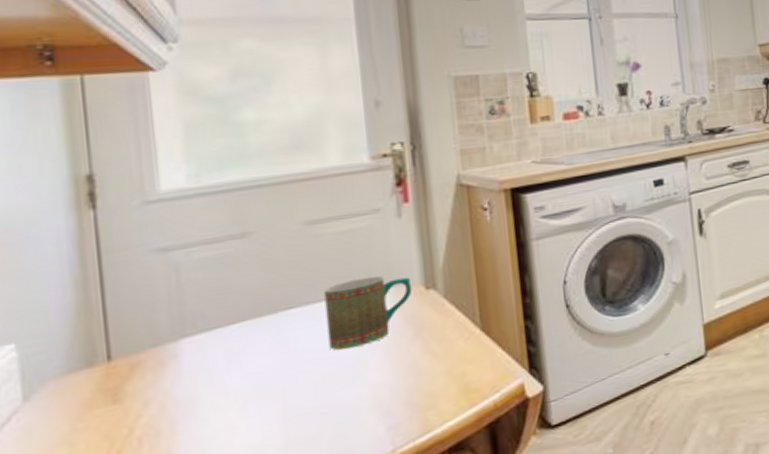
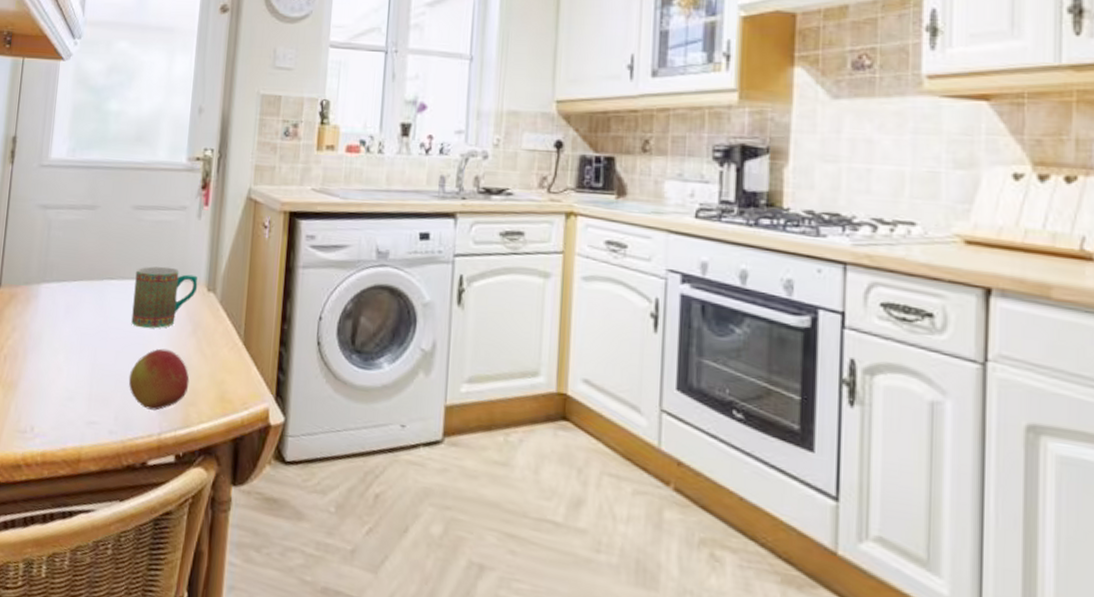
apple: none [338,361,422,432] -> present [128,348,190,411]

